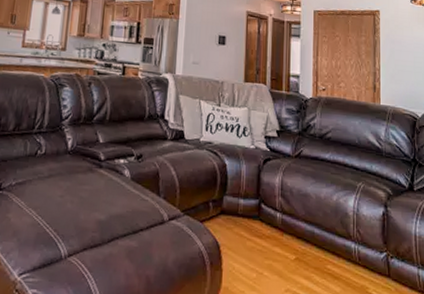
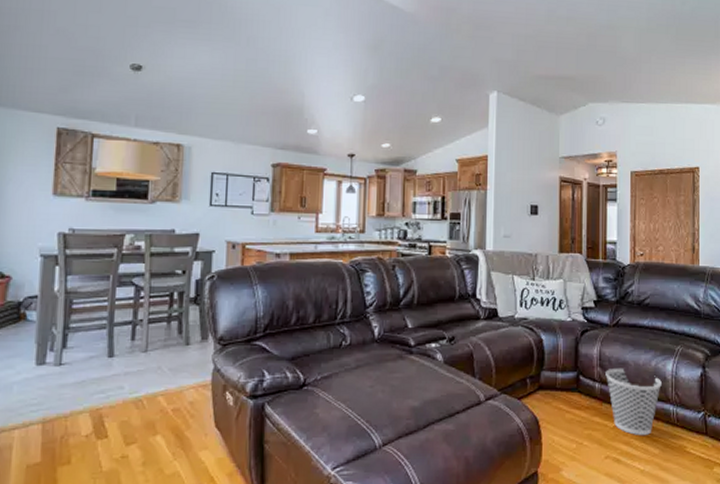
wastebasket: none [287,199,343,271] -> present [605,367,662,435]

